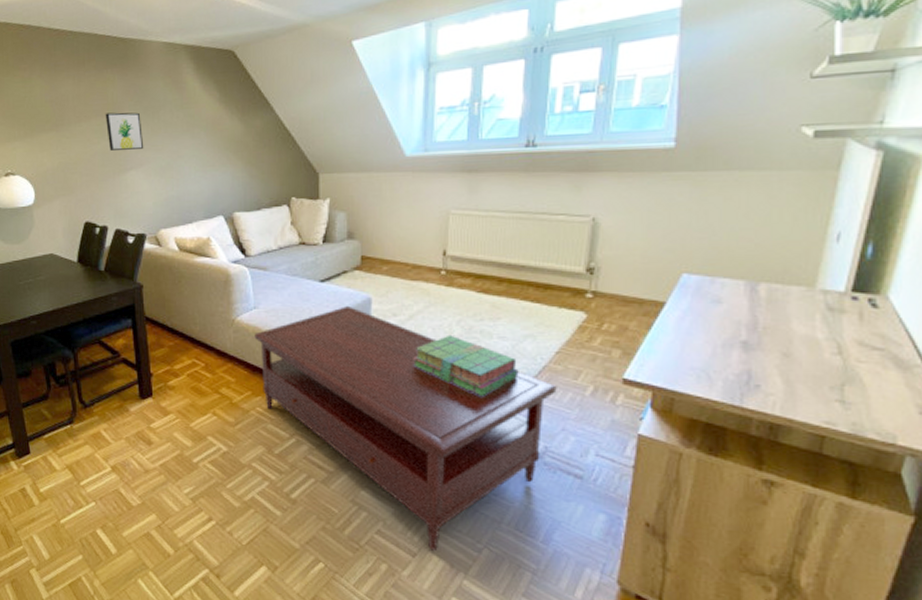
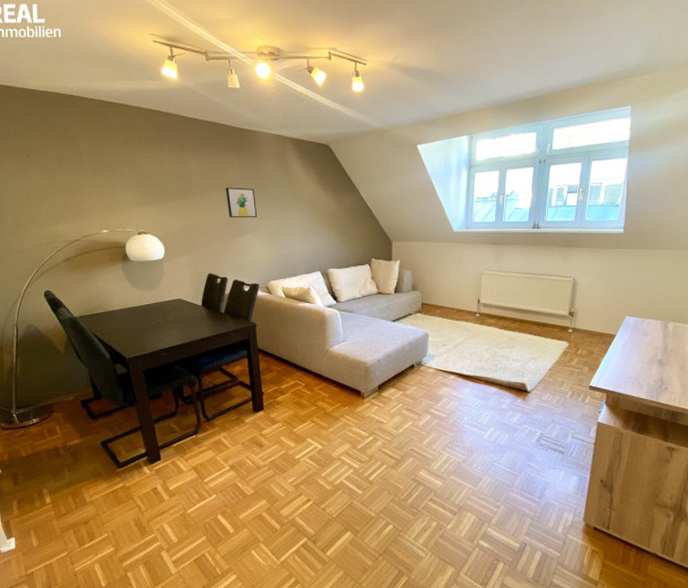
coffee table: present [254,307,557,552] -> none [343,339,549,511]
stack of books: present [413,334,519,397] -> none [456,358,526,401]

